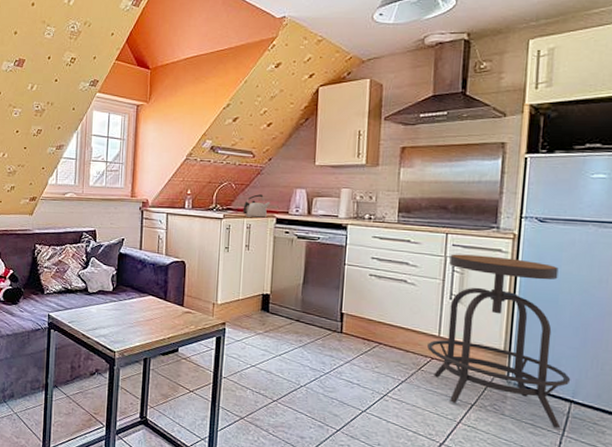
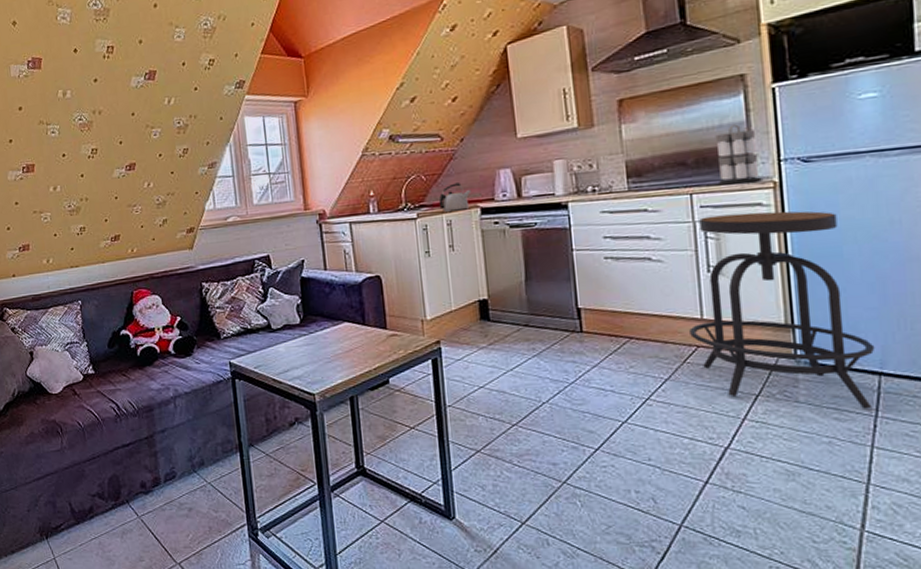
spice rack: none [470,182,507,232] -> present [715,124,762,186]

